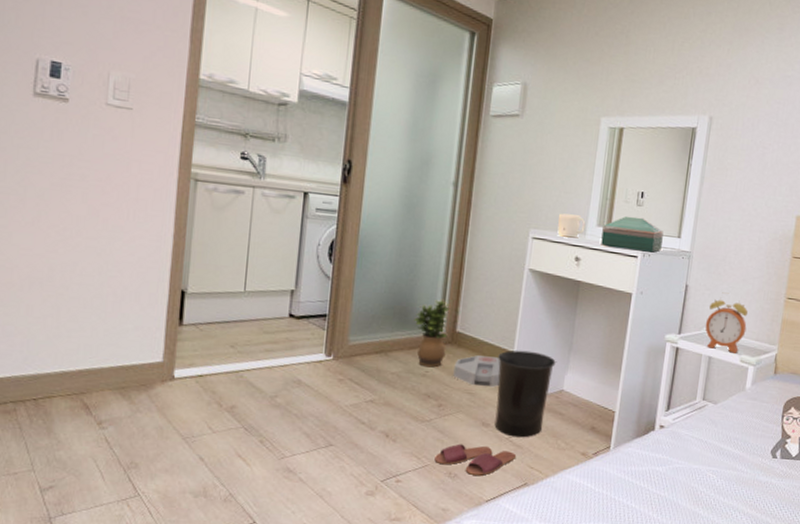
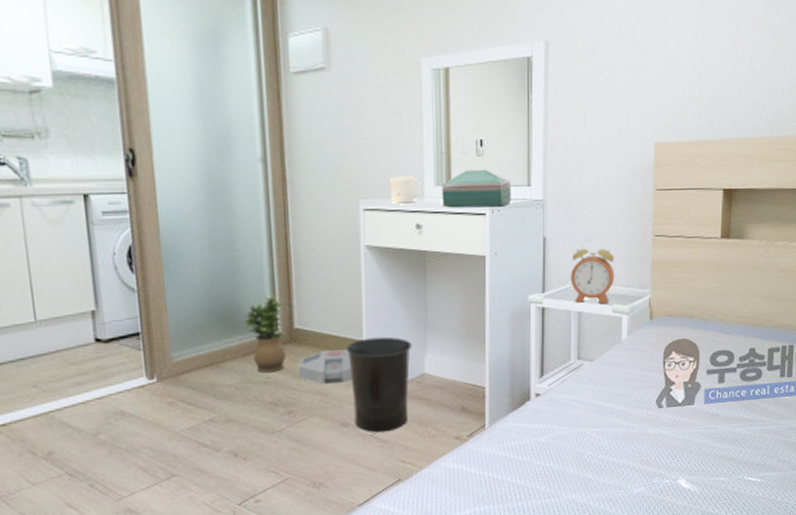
slippers: present [434,443,517,476] -> none [294,447,385,481]

